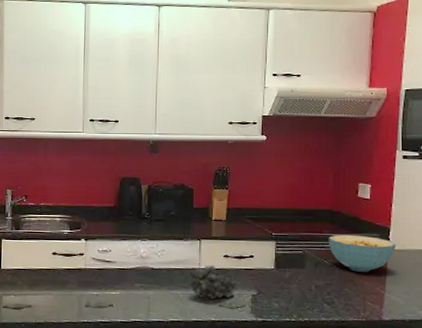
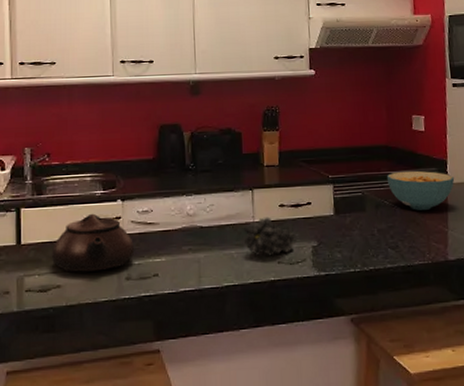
teapot: none [25,248,94,297] -> present [51,213,135,273]

